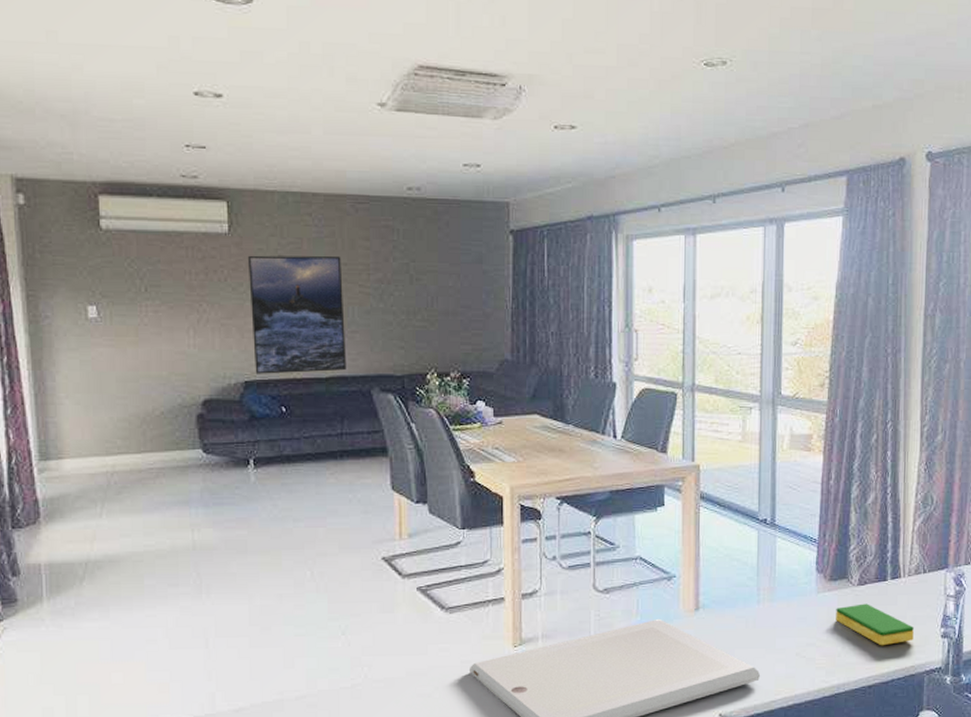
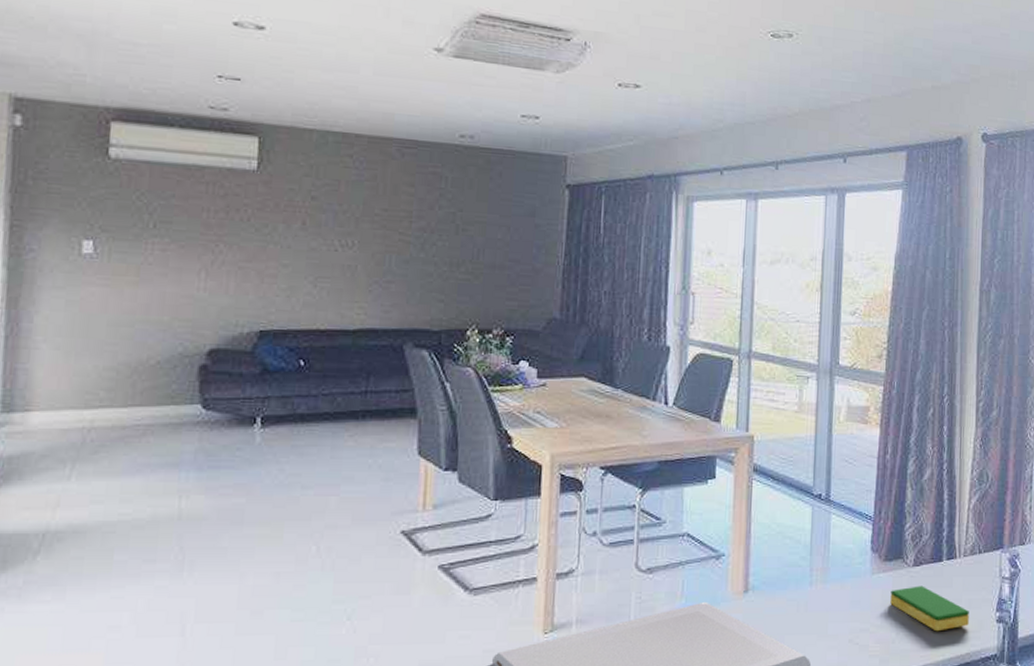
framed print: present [247,255,347,374] -> none [272,195,382,324]

